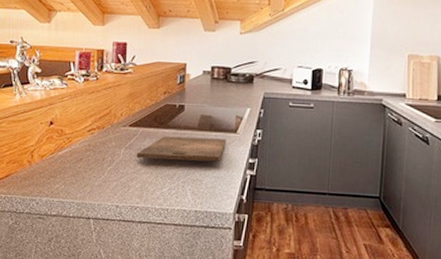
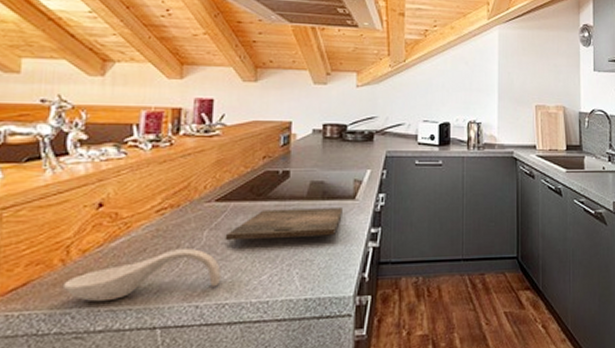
spoon rest: none [30,160,134,195] -> present [62,247,221,302]

